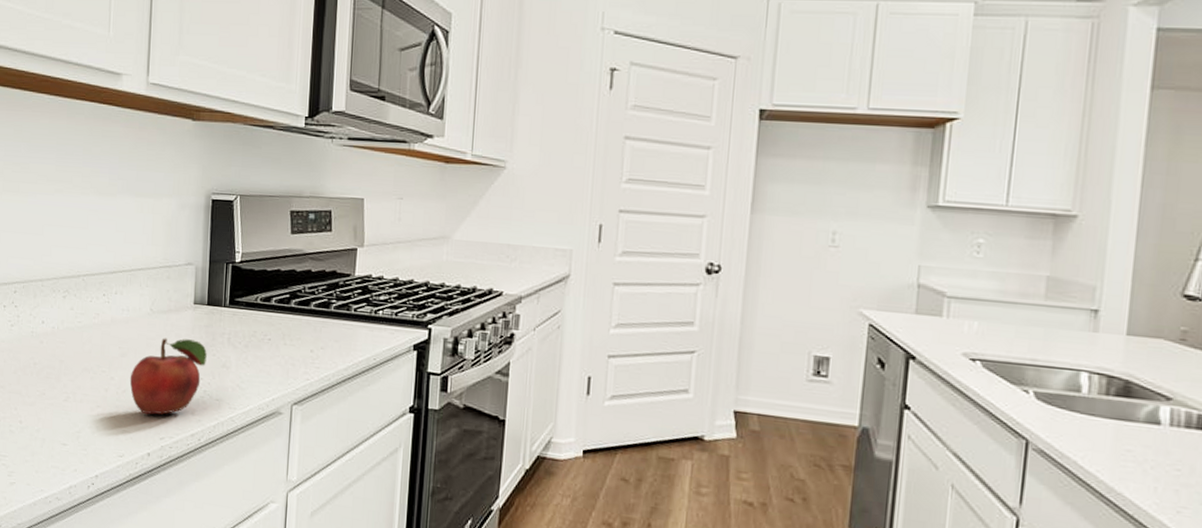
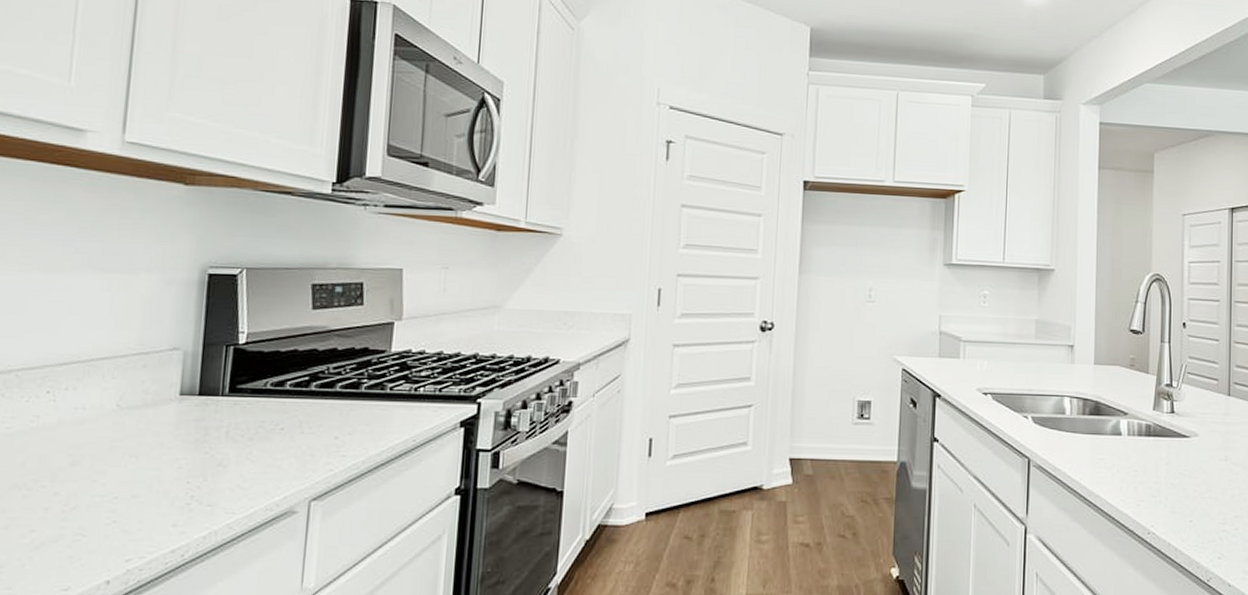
fruit: present [129,338,207,415] -> none [82,437,197,534]

